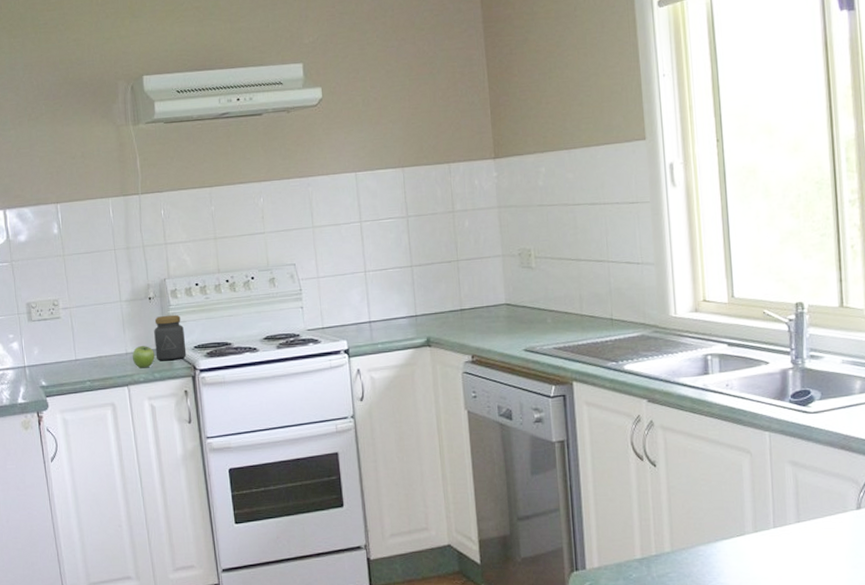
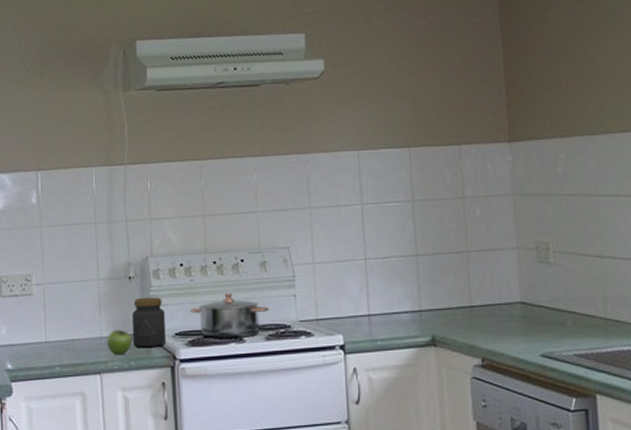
cooking pot: none [207,307,279,350] -> present [190,293,269,339]

